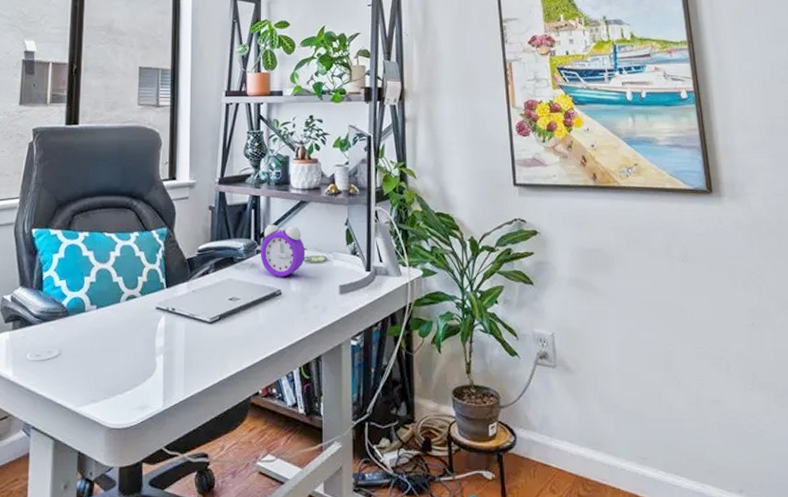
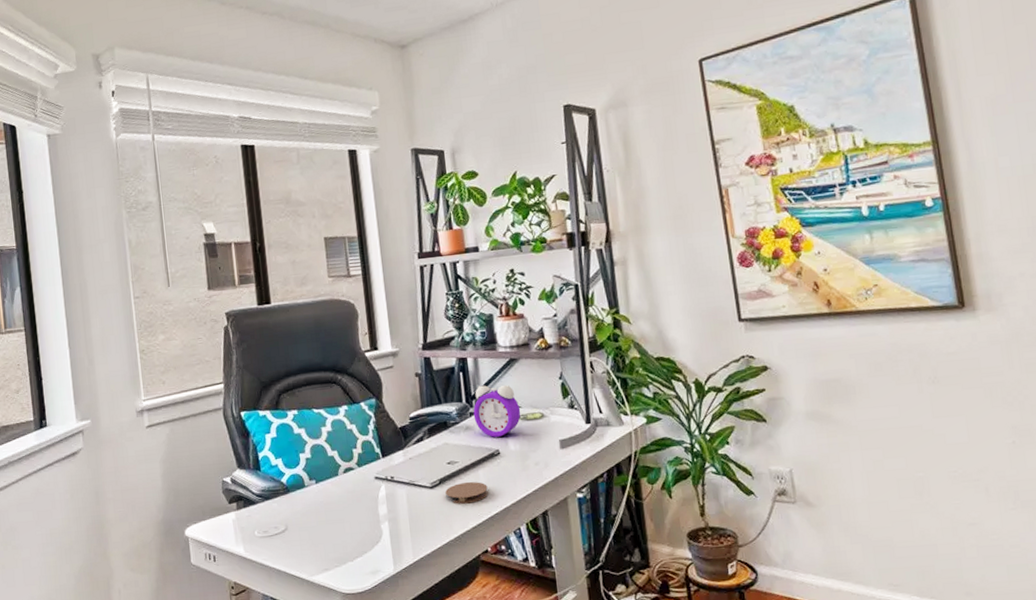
coaster: none [224,321,266,342] -> present [445,482,489,504]

